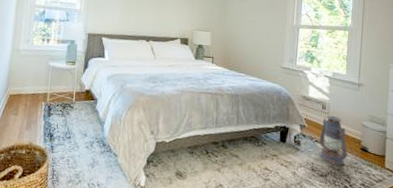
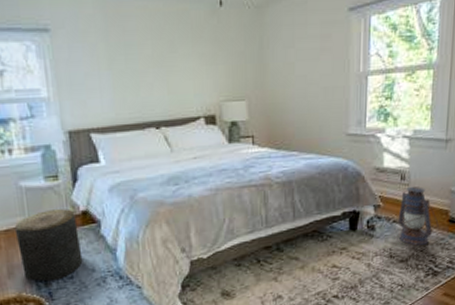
stool: none [37,85,81,138] -> present [14,209,83,282]

